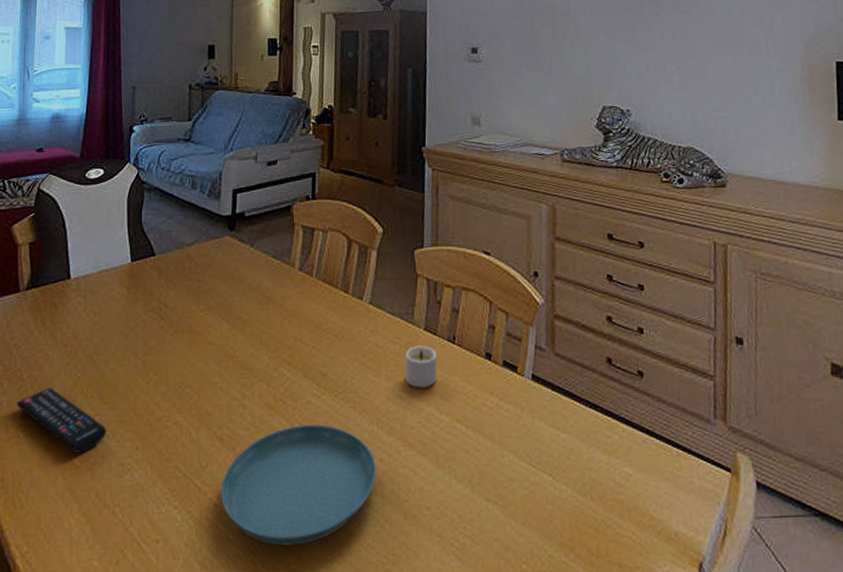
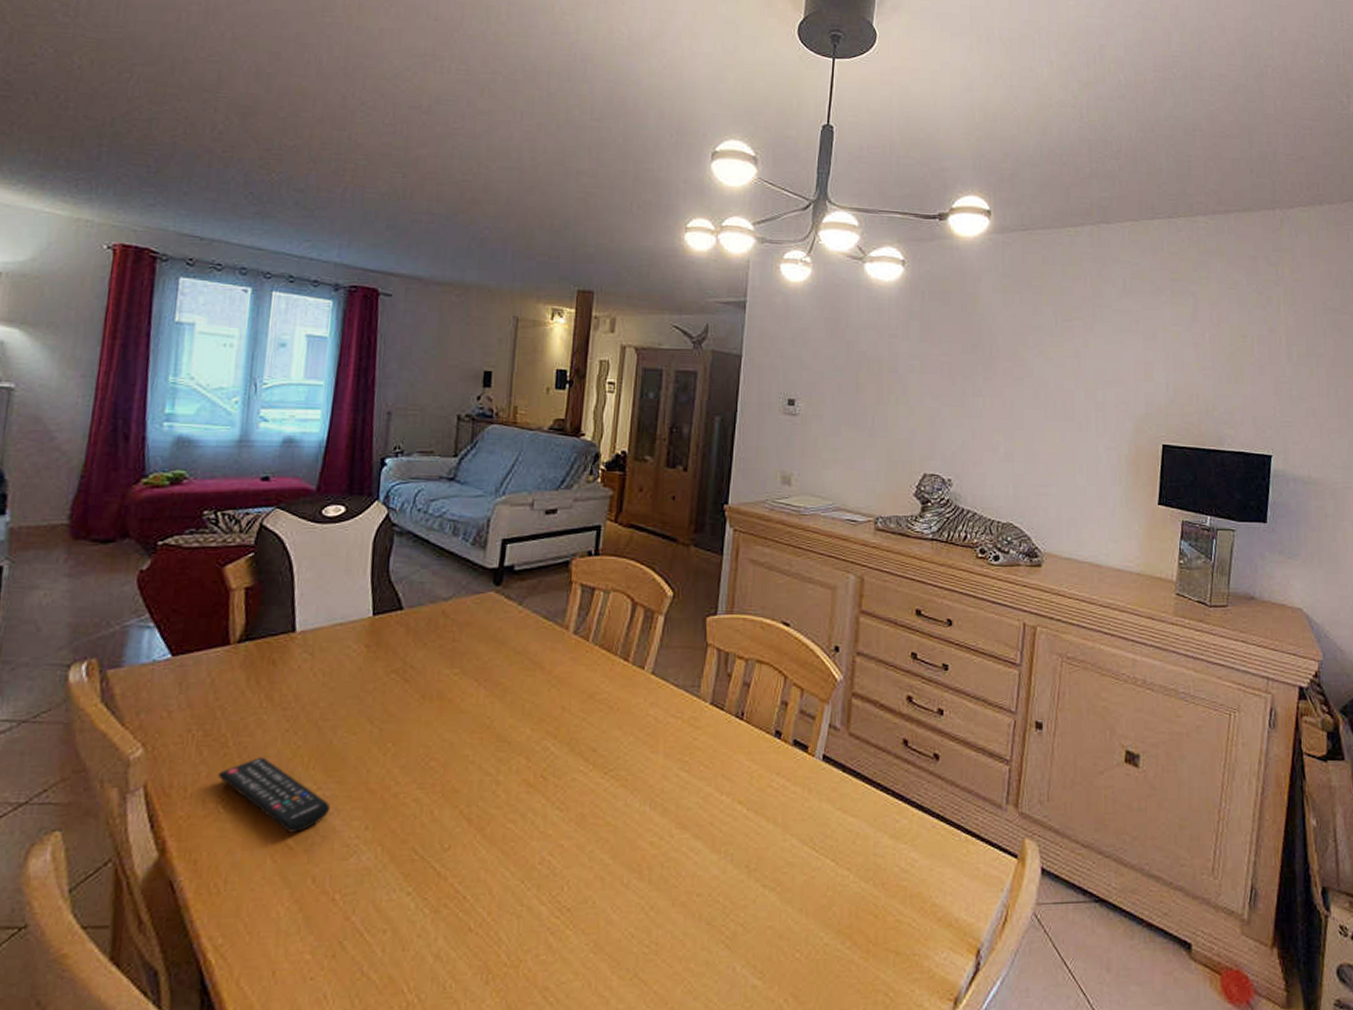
saucer: present [221,424,377,547] -> none [464,804,645,936]
candle: present [405,345,437,388] -> none [684,721,722,767]

